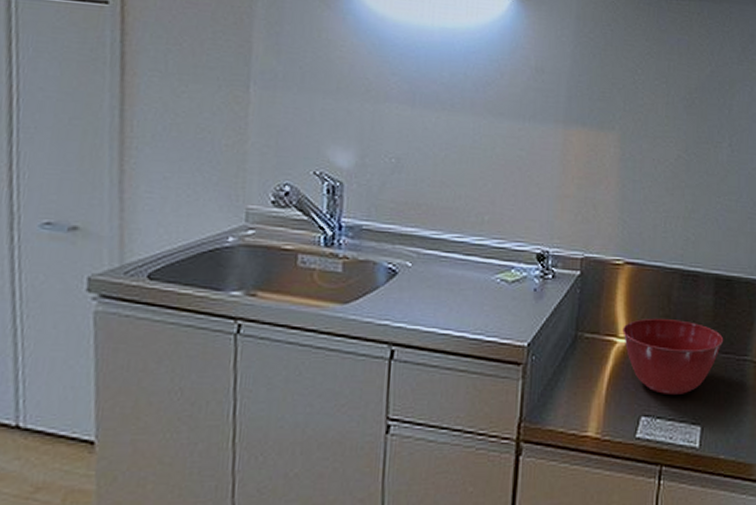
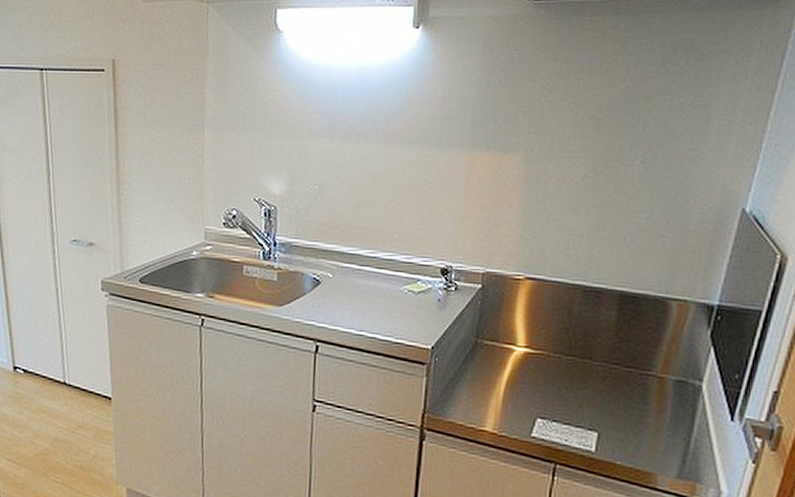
mixing bowl: present [623,318,724,396] -> none [521,330,627,403]

